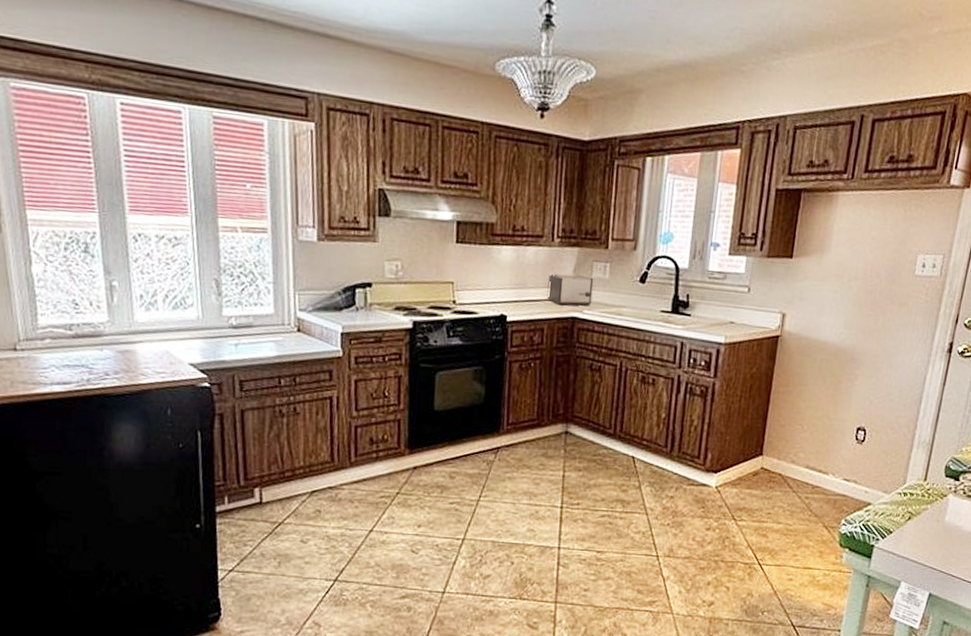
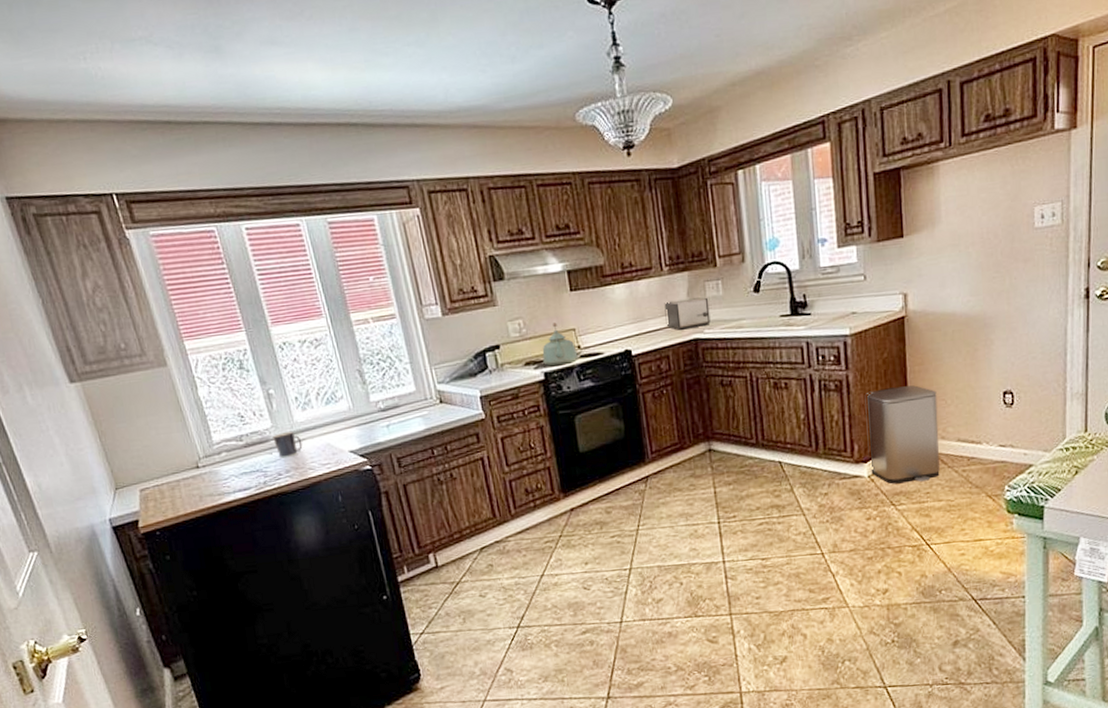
mug: none [107,330,139,359] -> present [273,432,303,459]
kettle: none [414,271,452,318] -> present [542,322,578,367]
pedal bin: none [719,403,796,502] -> present [866,385,940,484]

